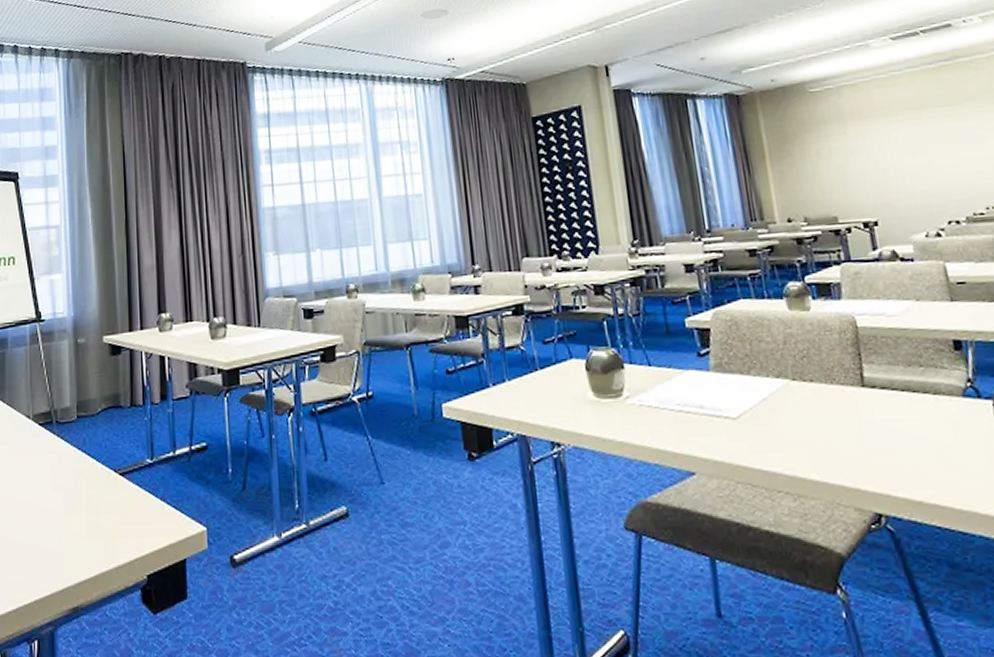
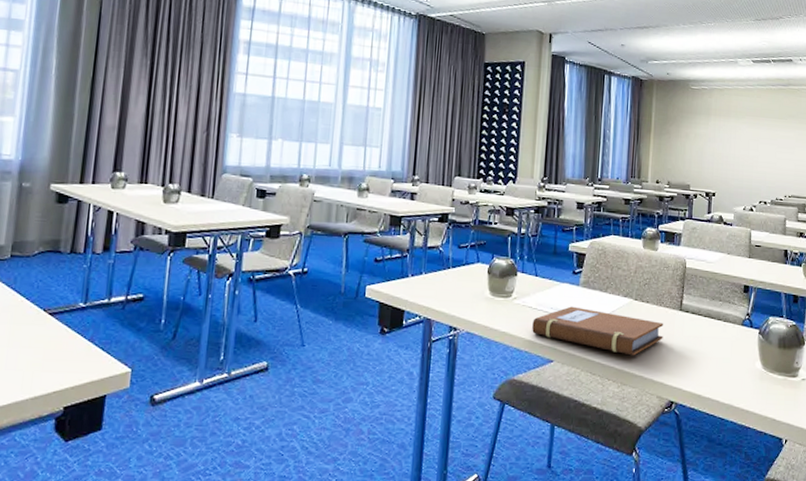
notebook: none [656,398,846,456] -> present [532,306,664,356]

